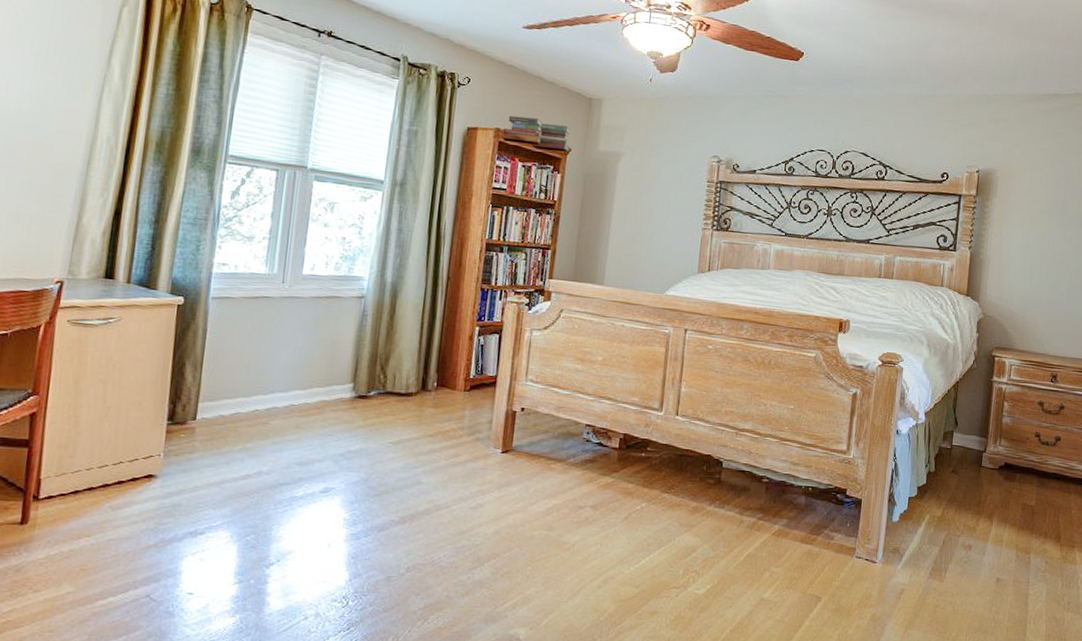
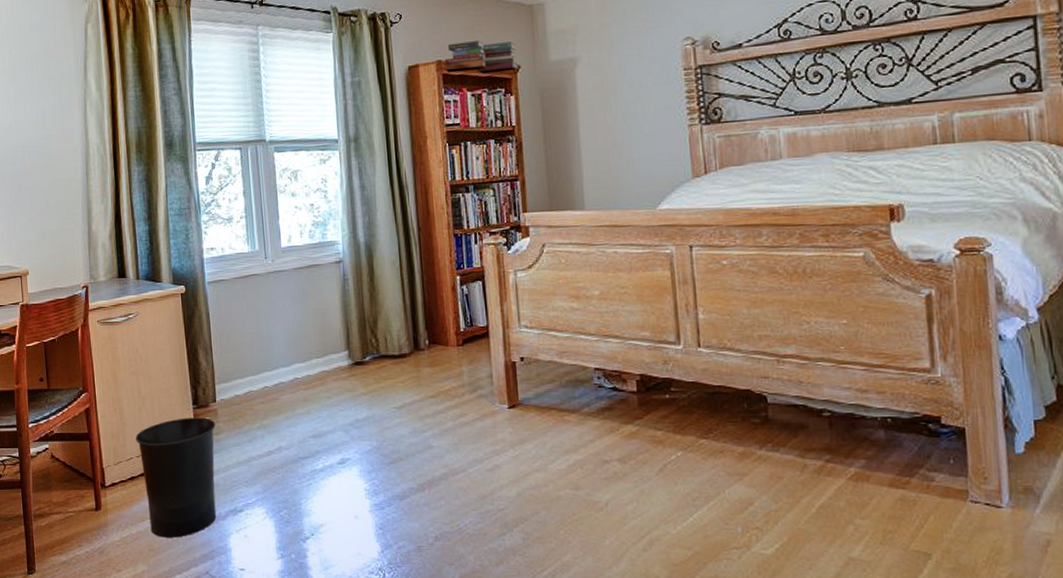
waste bin: none [87,433,191,558] -> present [135,417,217,538]

